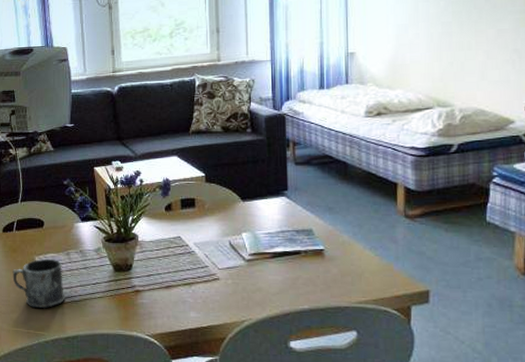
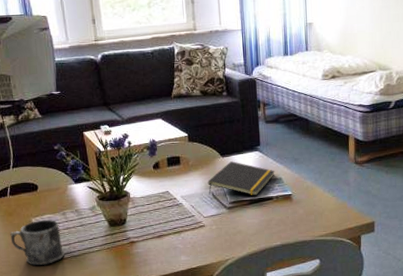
notepad: none [225,207,304,249] -> present [207,161,275,196]

